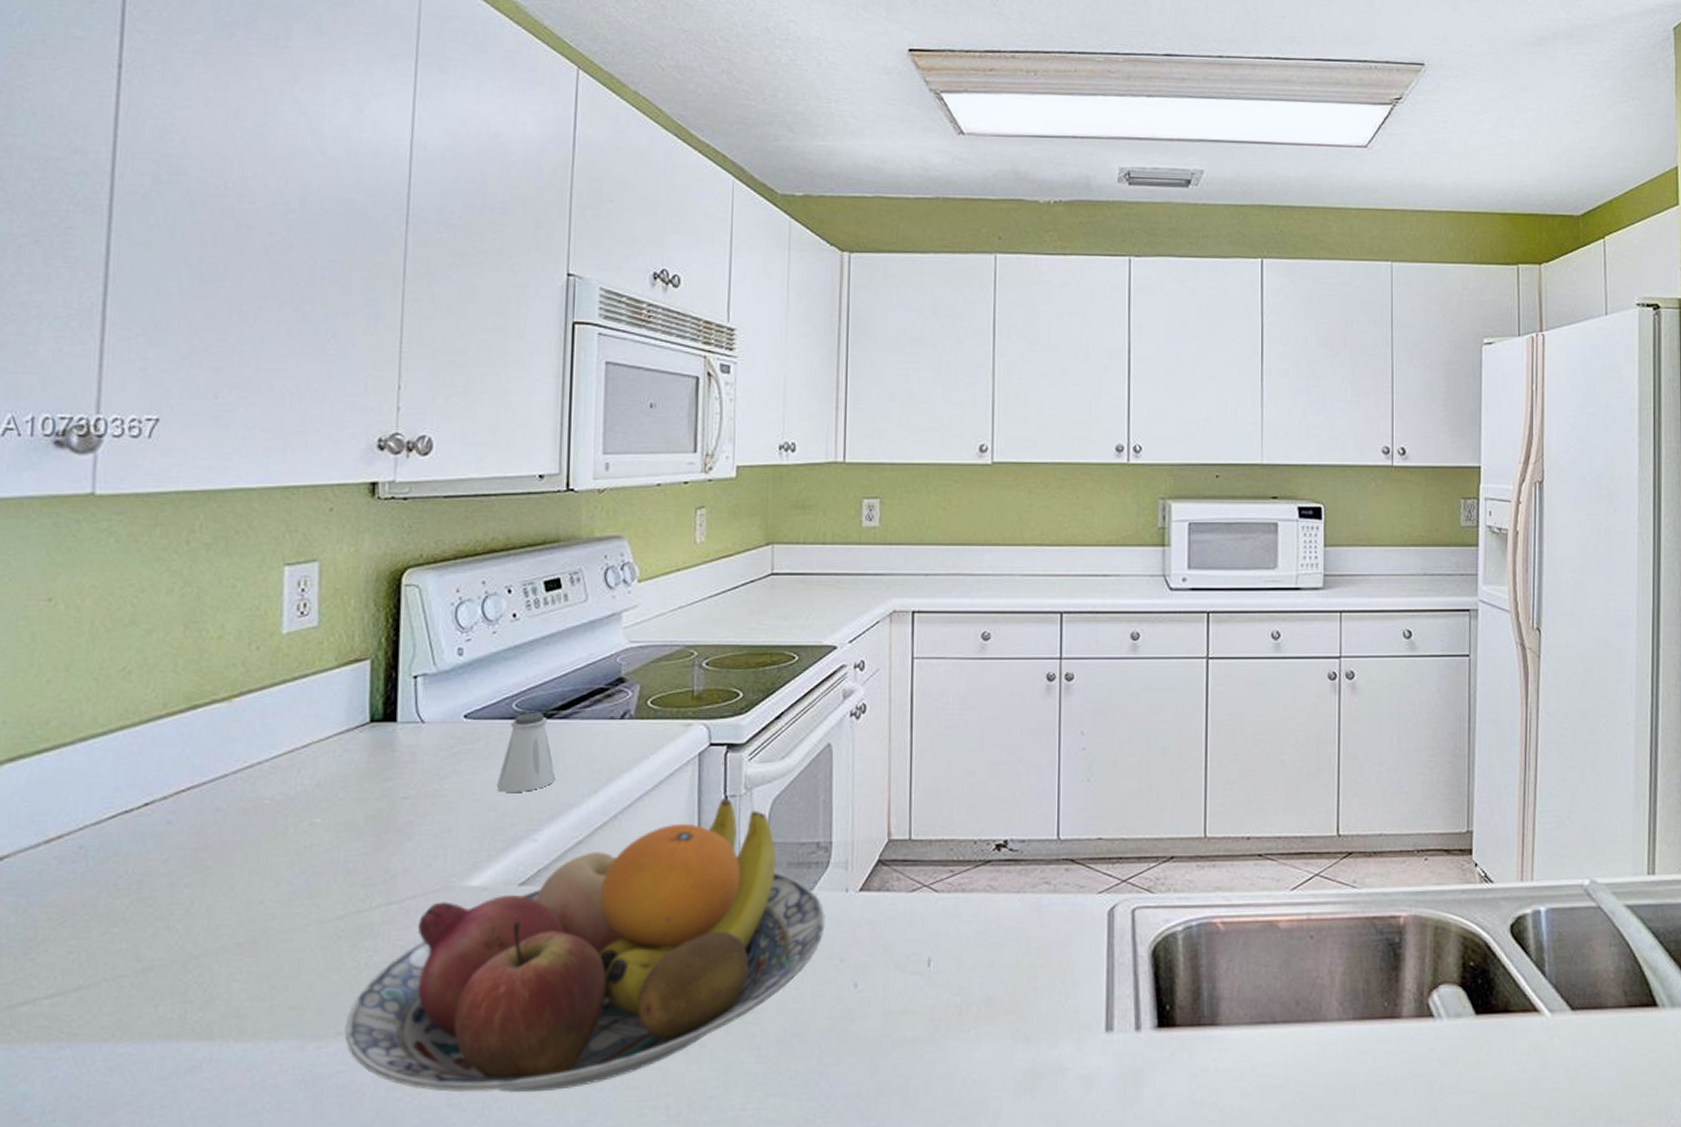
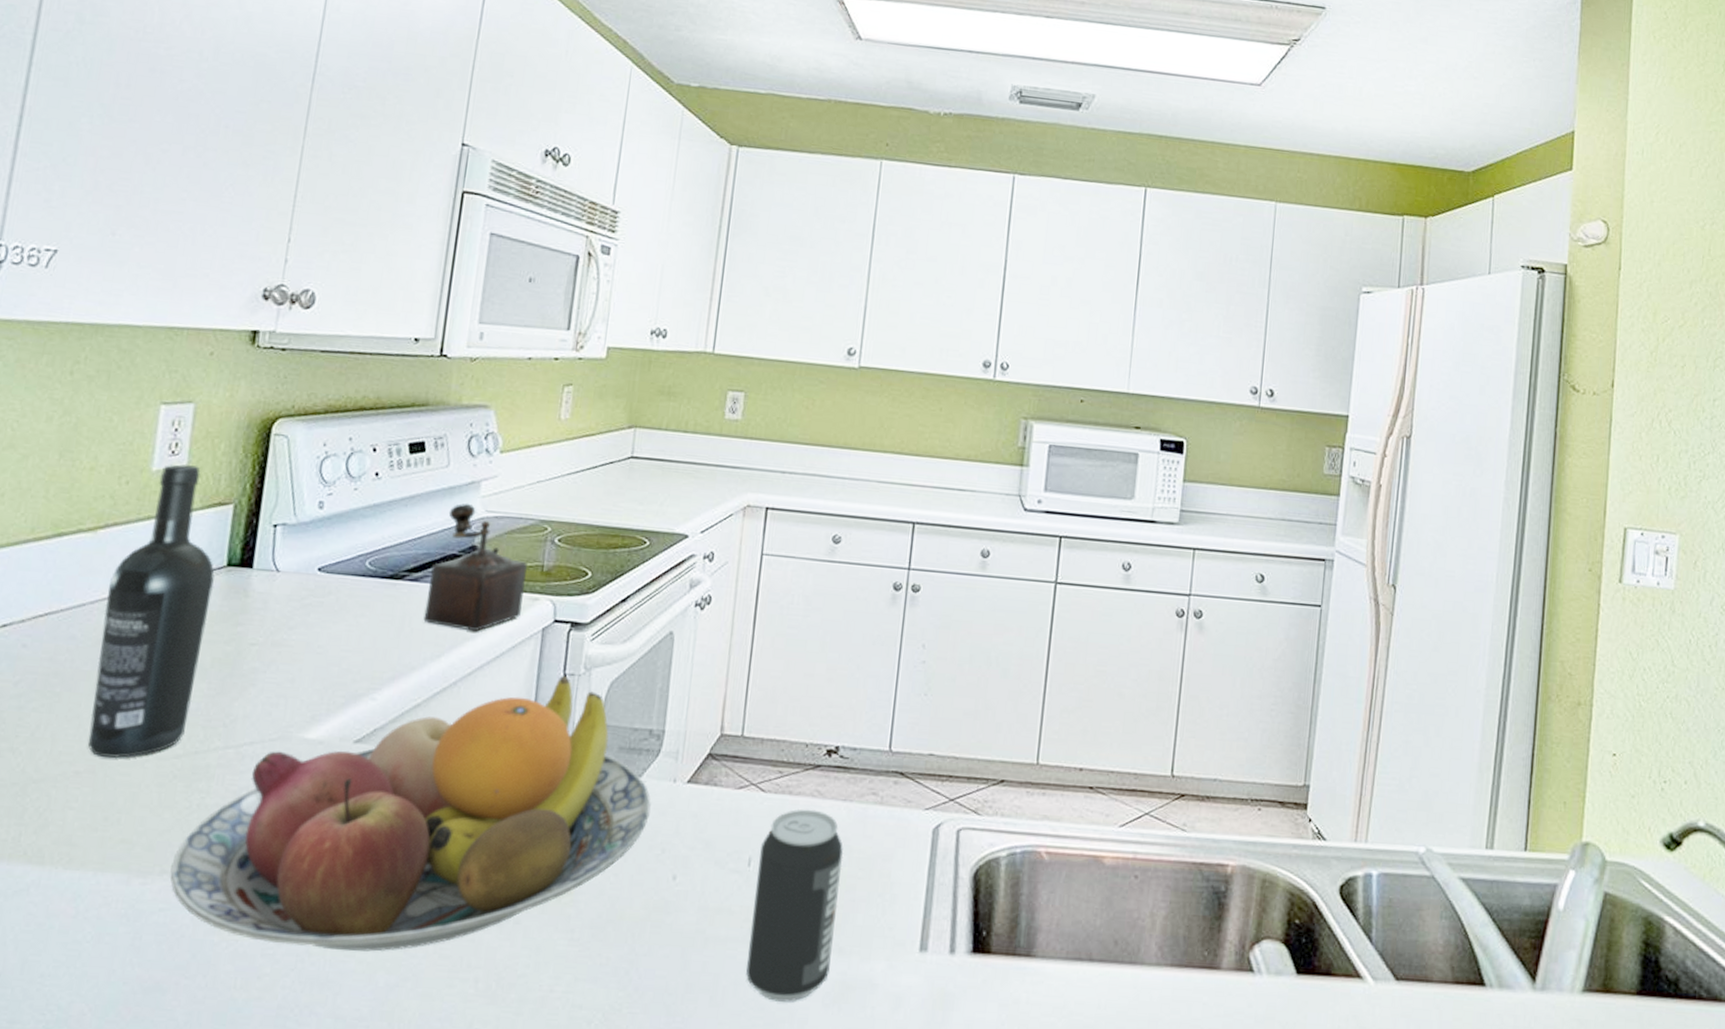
wine bottle: none [245,625,359,926] -> present [87,464,215,758]
saltshaker: present [496,713,556,792] -> none [341,572,401,650]
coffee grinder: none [577,635,677,763] -> present [423,503,527,632]
beverage can: none [936,904,1022,1096] -> present [746,809,844,1002]

